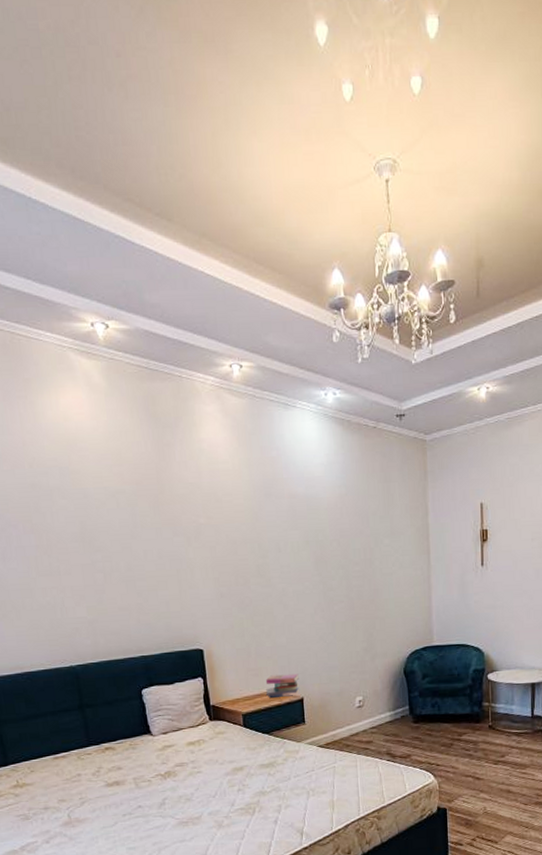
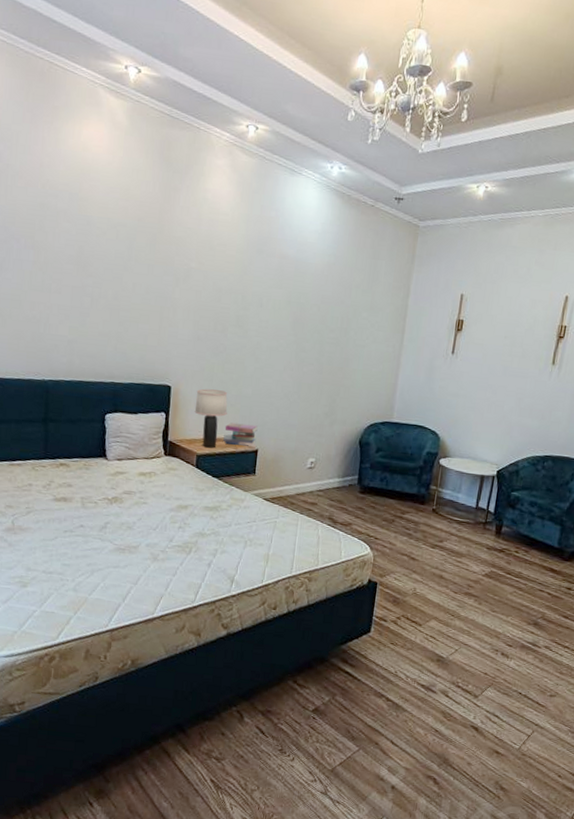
table lamp: none [229,644,265,705] -> present [194,388,228,448]

